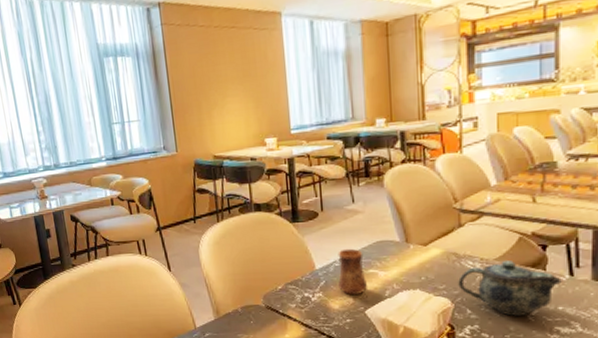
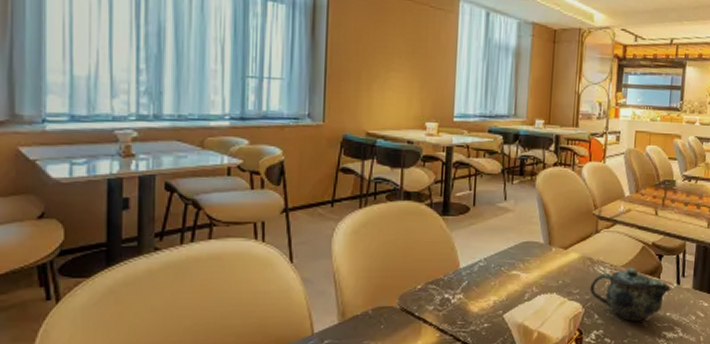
cup: present [338,248,368,296] -> none [480,247,509,298]

